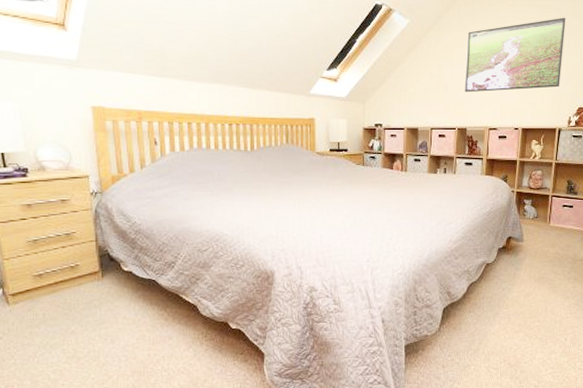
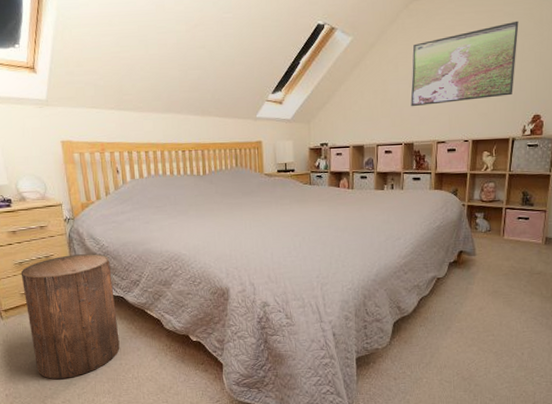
stool: none [34,232,149,373] -> present [20,253,120,379]

